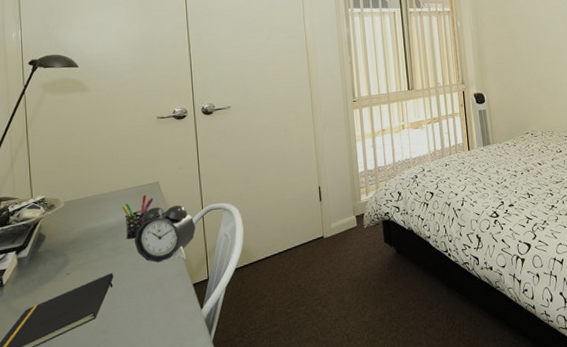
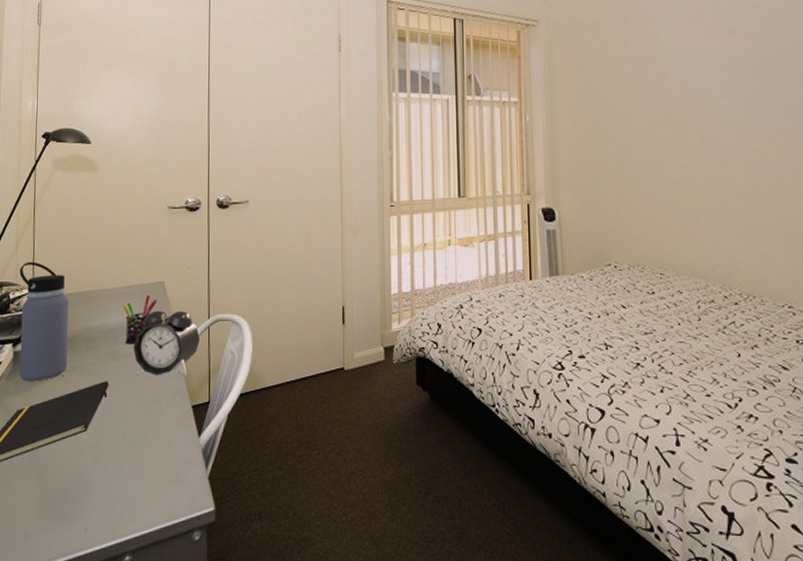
water bottle: none [17,176,71,283] -> present [19,261,69,381]

